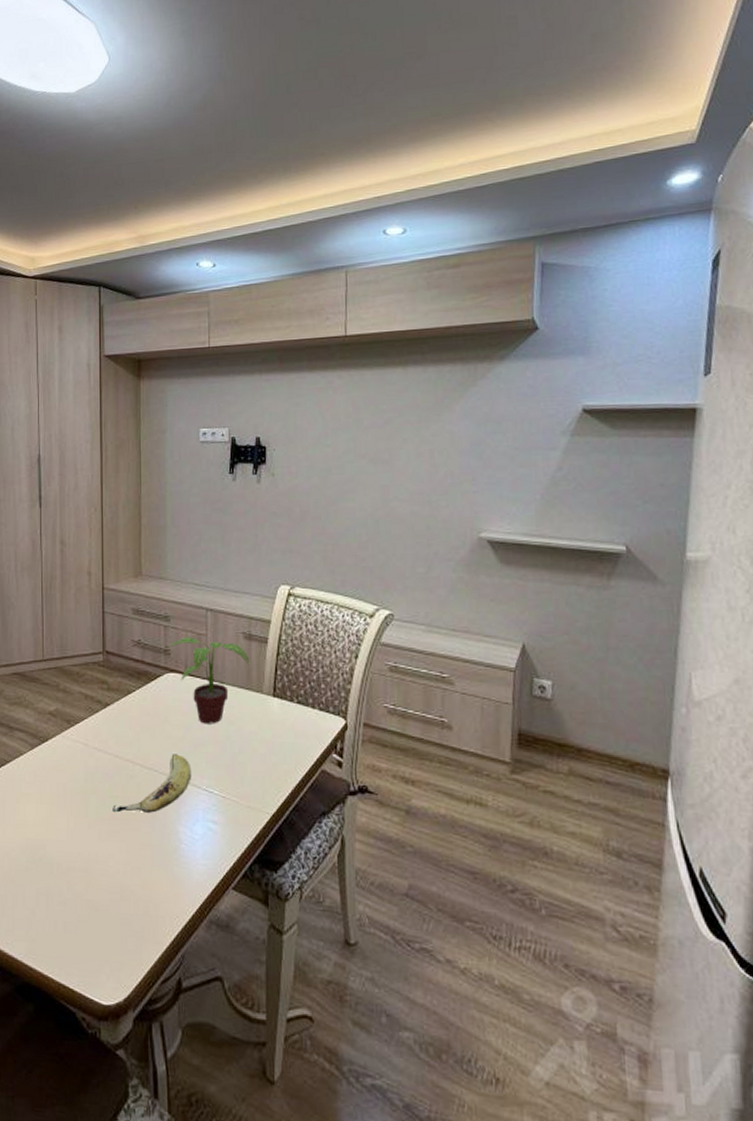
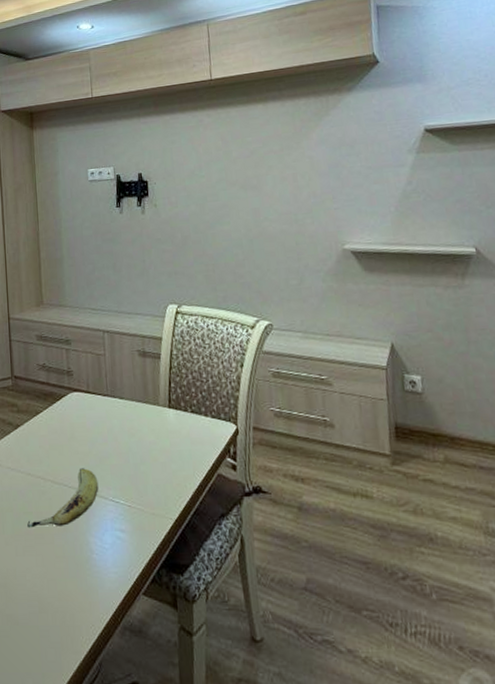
potted plant: present [165,637,250,724] -> none [68,357,146,438]

